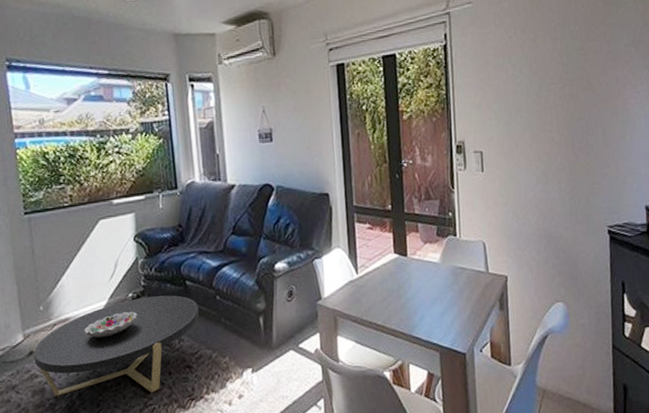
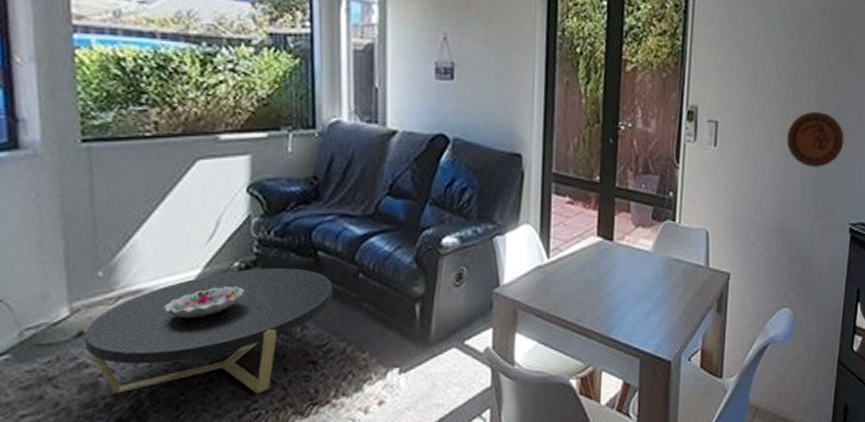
decorative plate: none [542,134,594,181] -> present [786,112,844,167]

